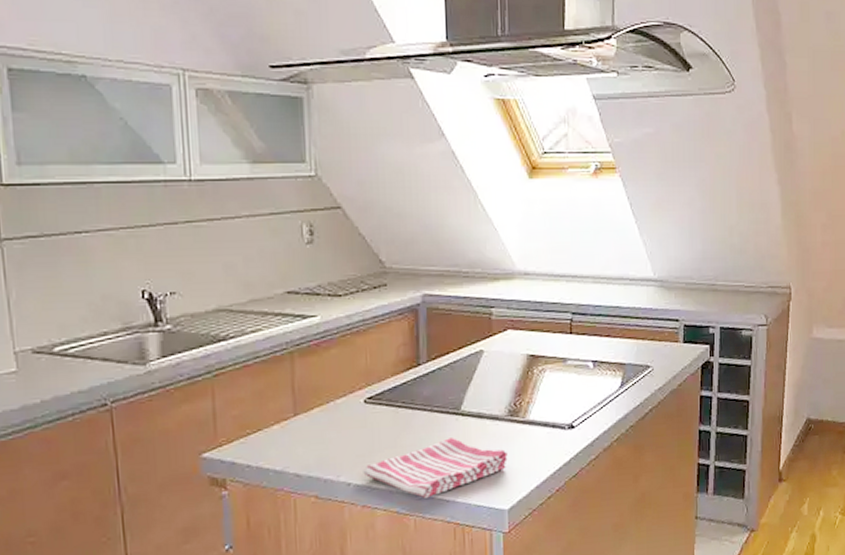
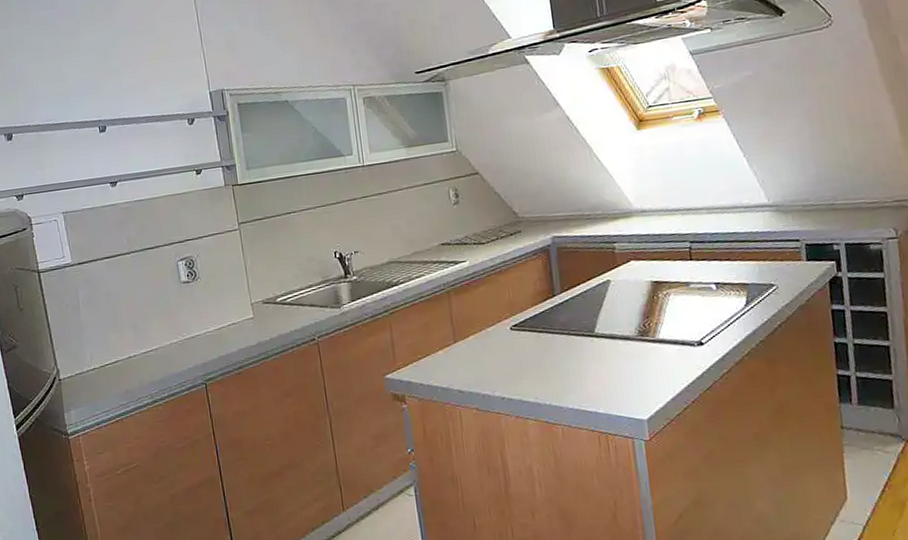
dish towel: present [363,438,508,498] -> none [514,357,642,410]

